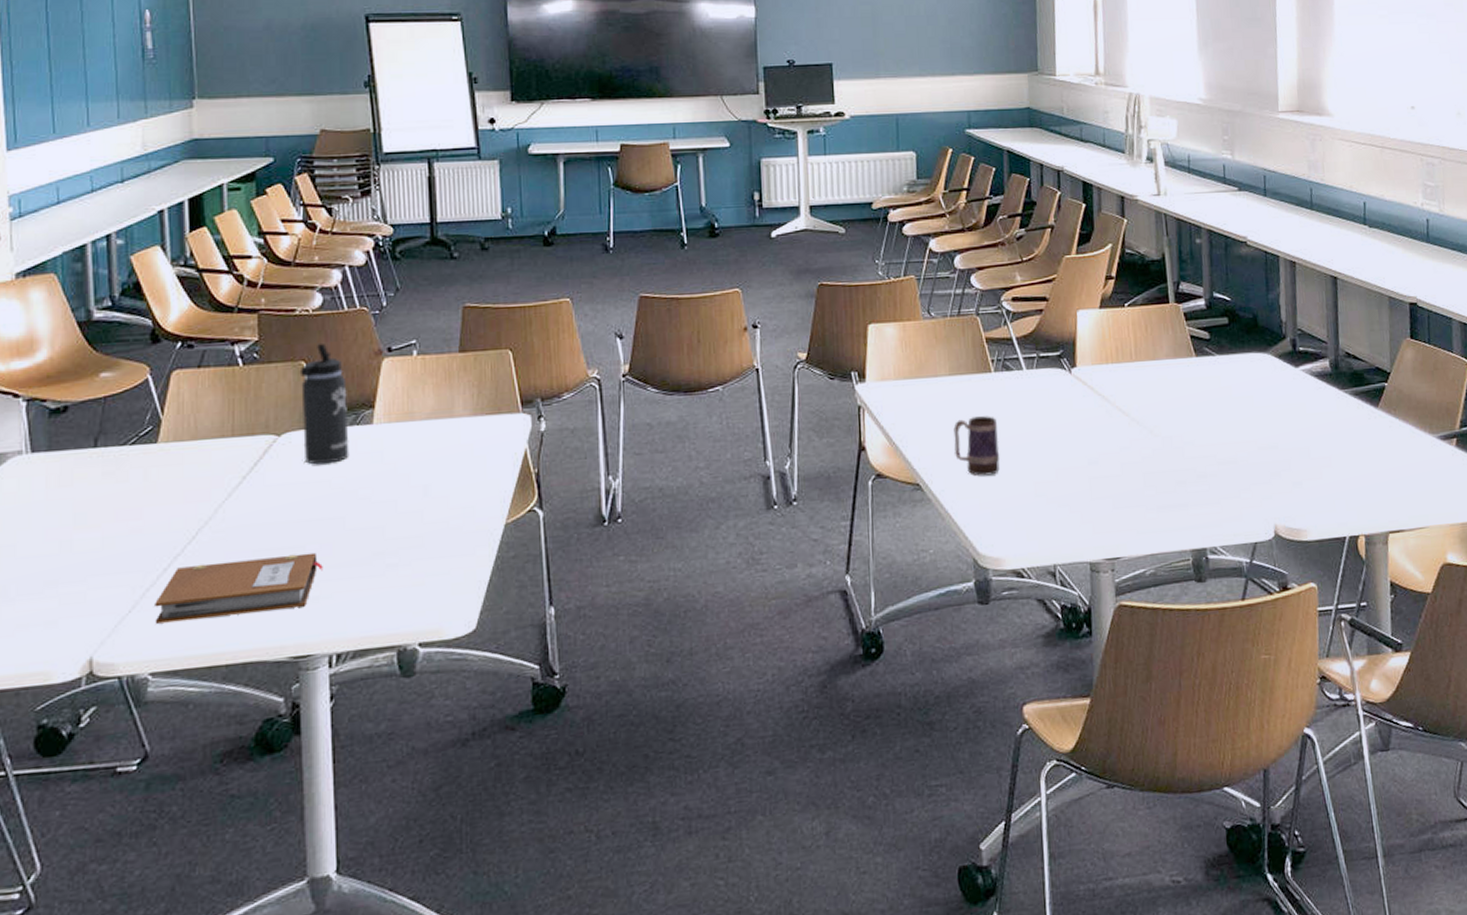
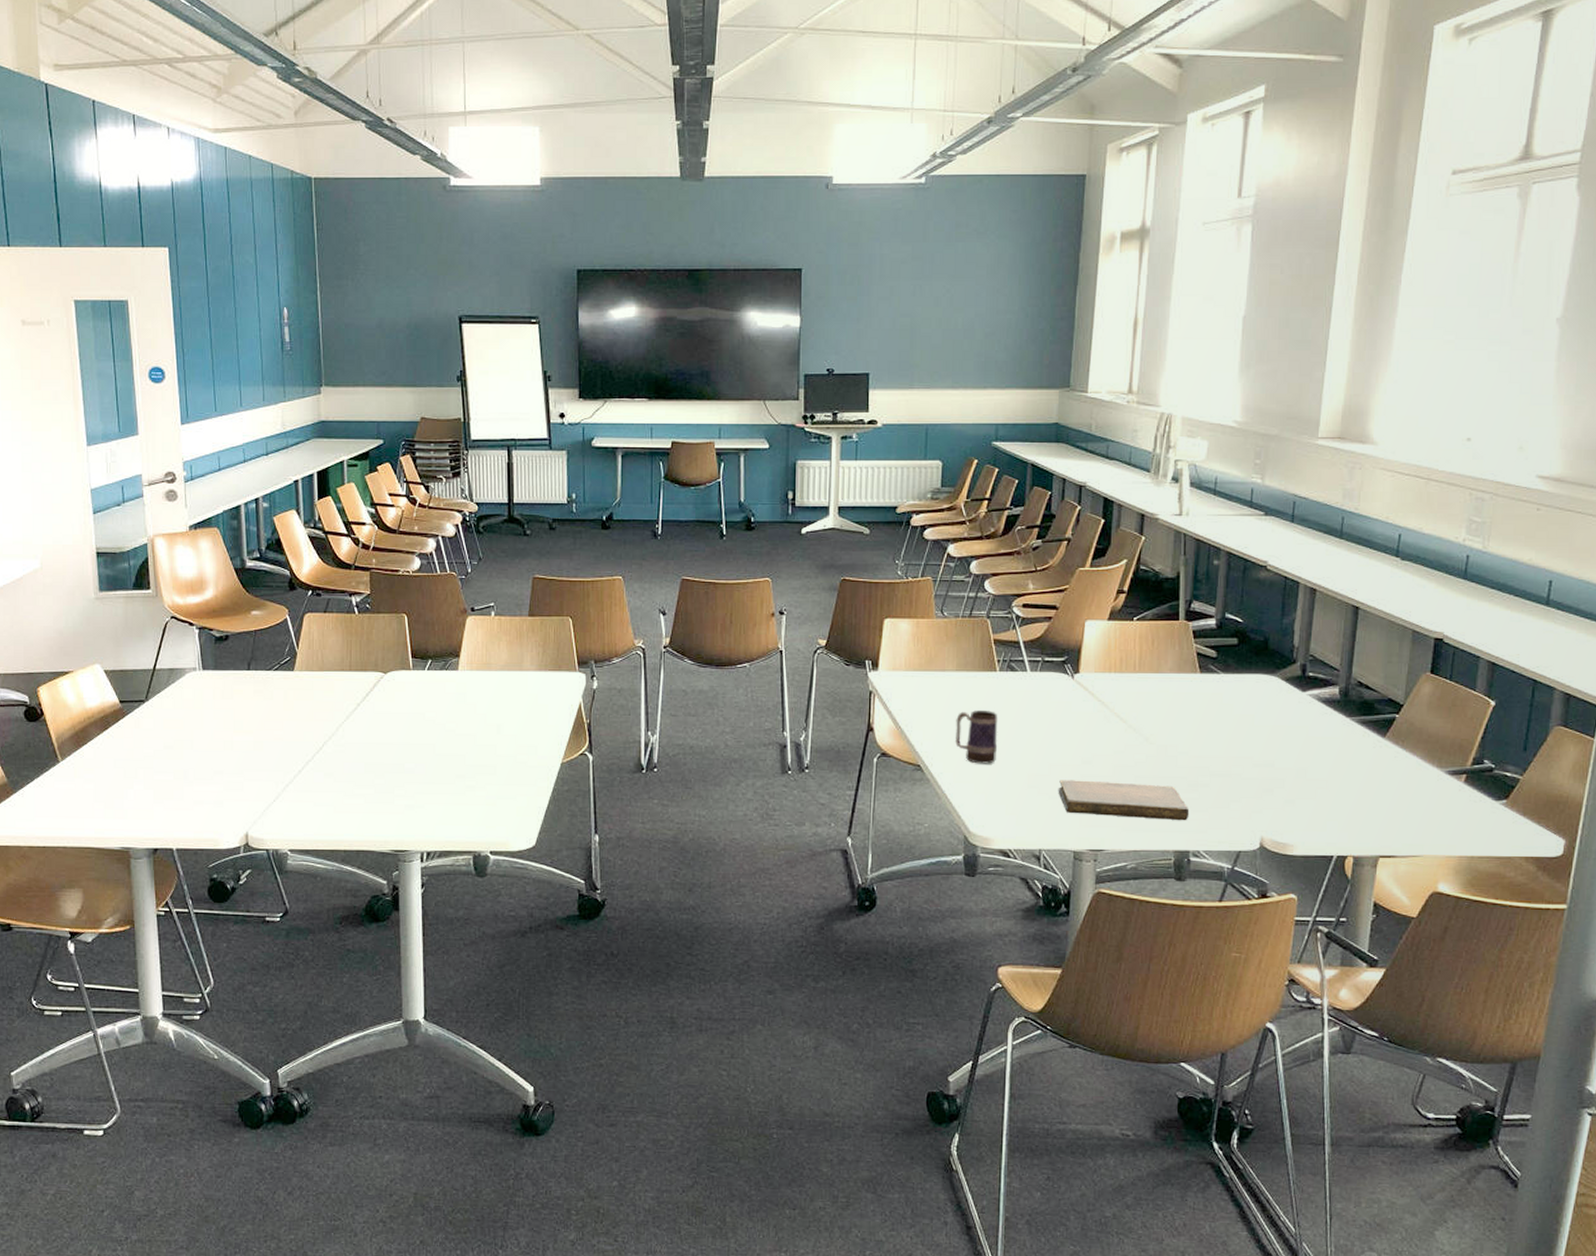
notebook: present [155,552,323,624] -> none [292,770,417,813]
thermos bottle: present [299,344,349,465] -> none [401,601,439,700]
notebook: none [1067,479,1202,521] -> present [1058,780,1190,821]

